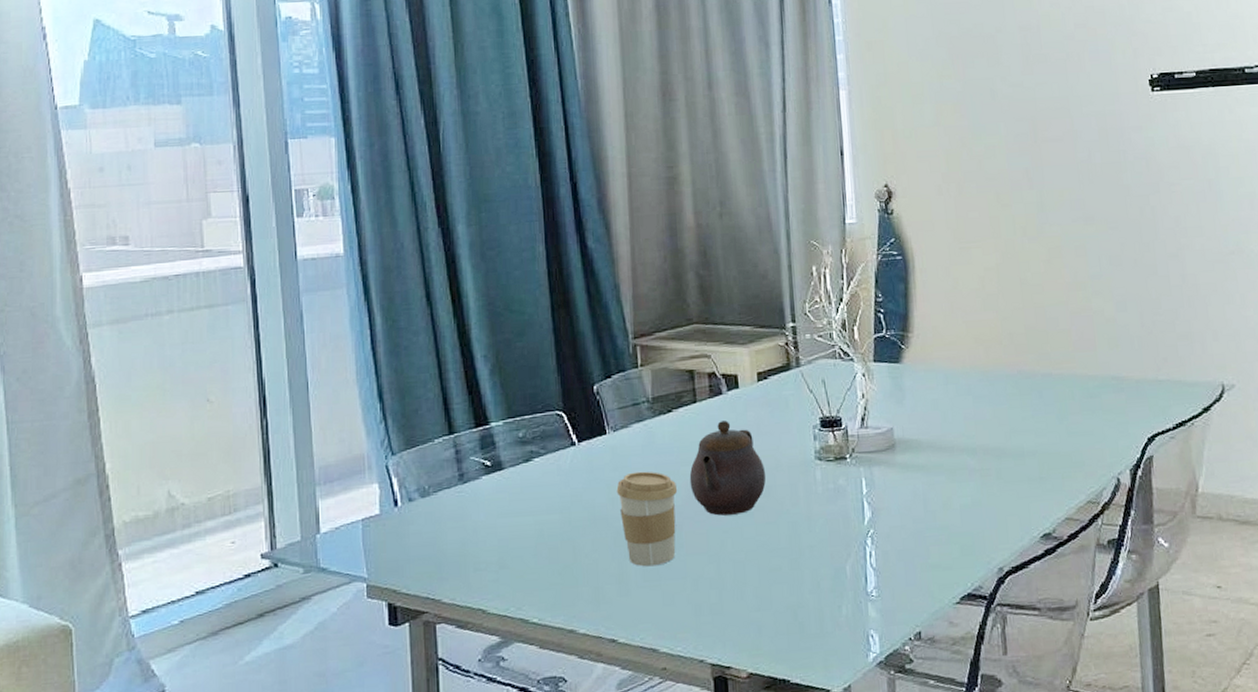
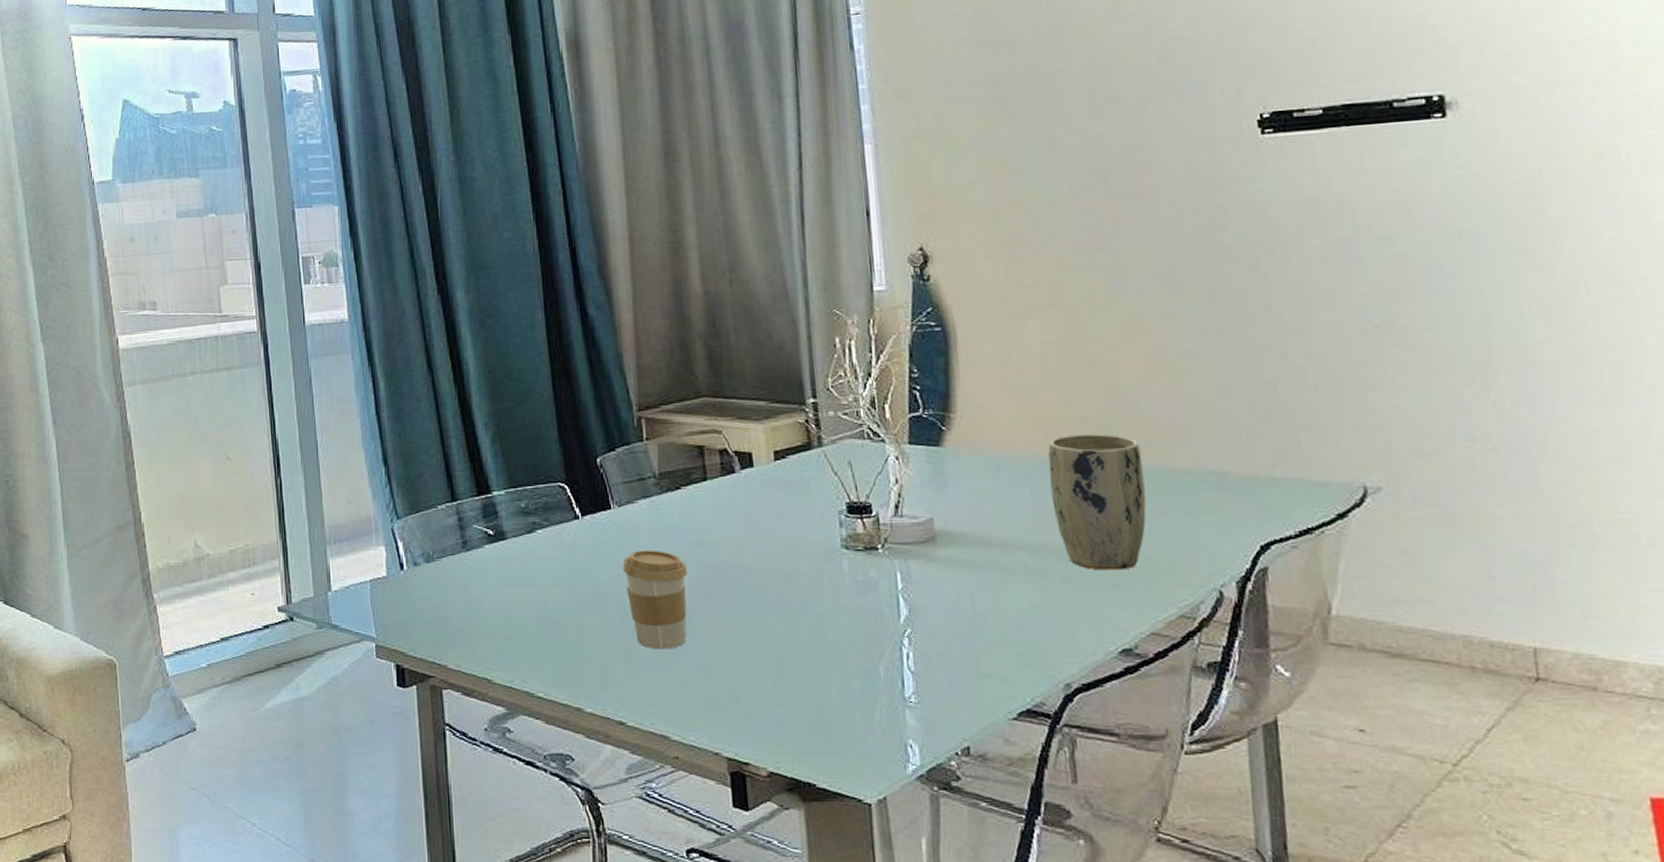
teapot: present [689,421,766,516] -> none [700,501,786,602]
plant pot: none [987,347,1063,467] -> present [1048,433,1147,571]

